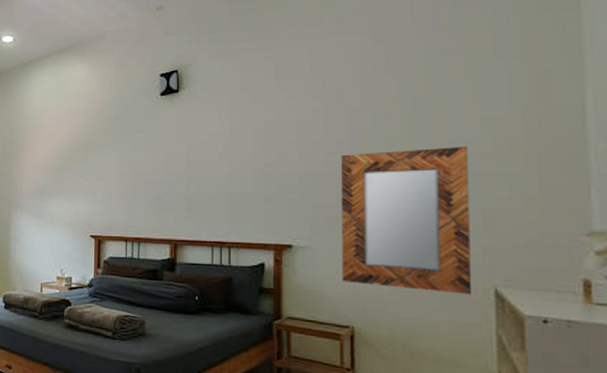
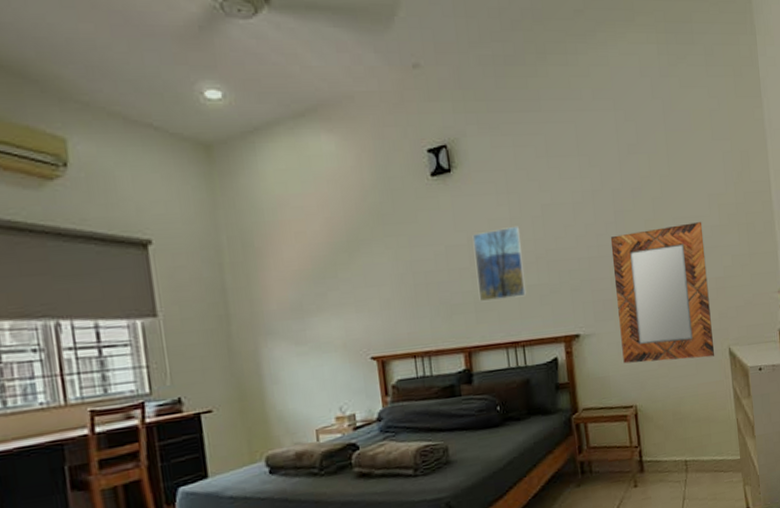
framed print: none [191,139,240,203] -> present [472,225,527,302]

